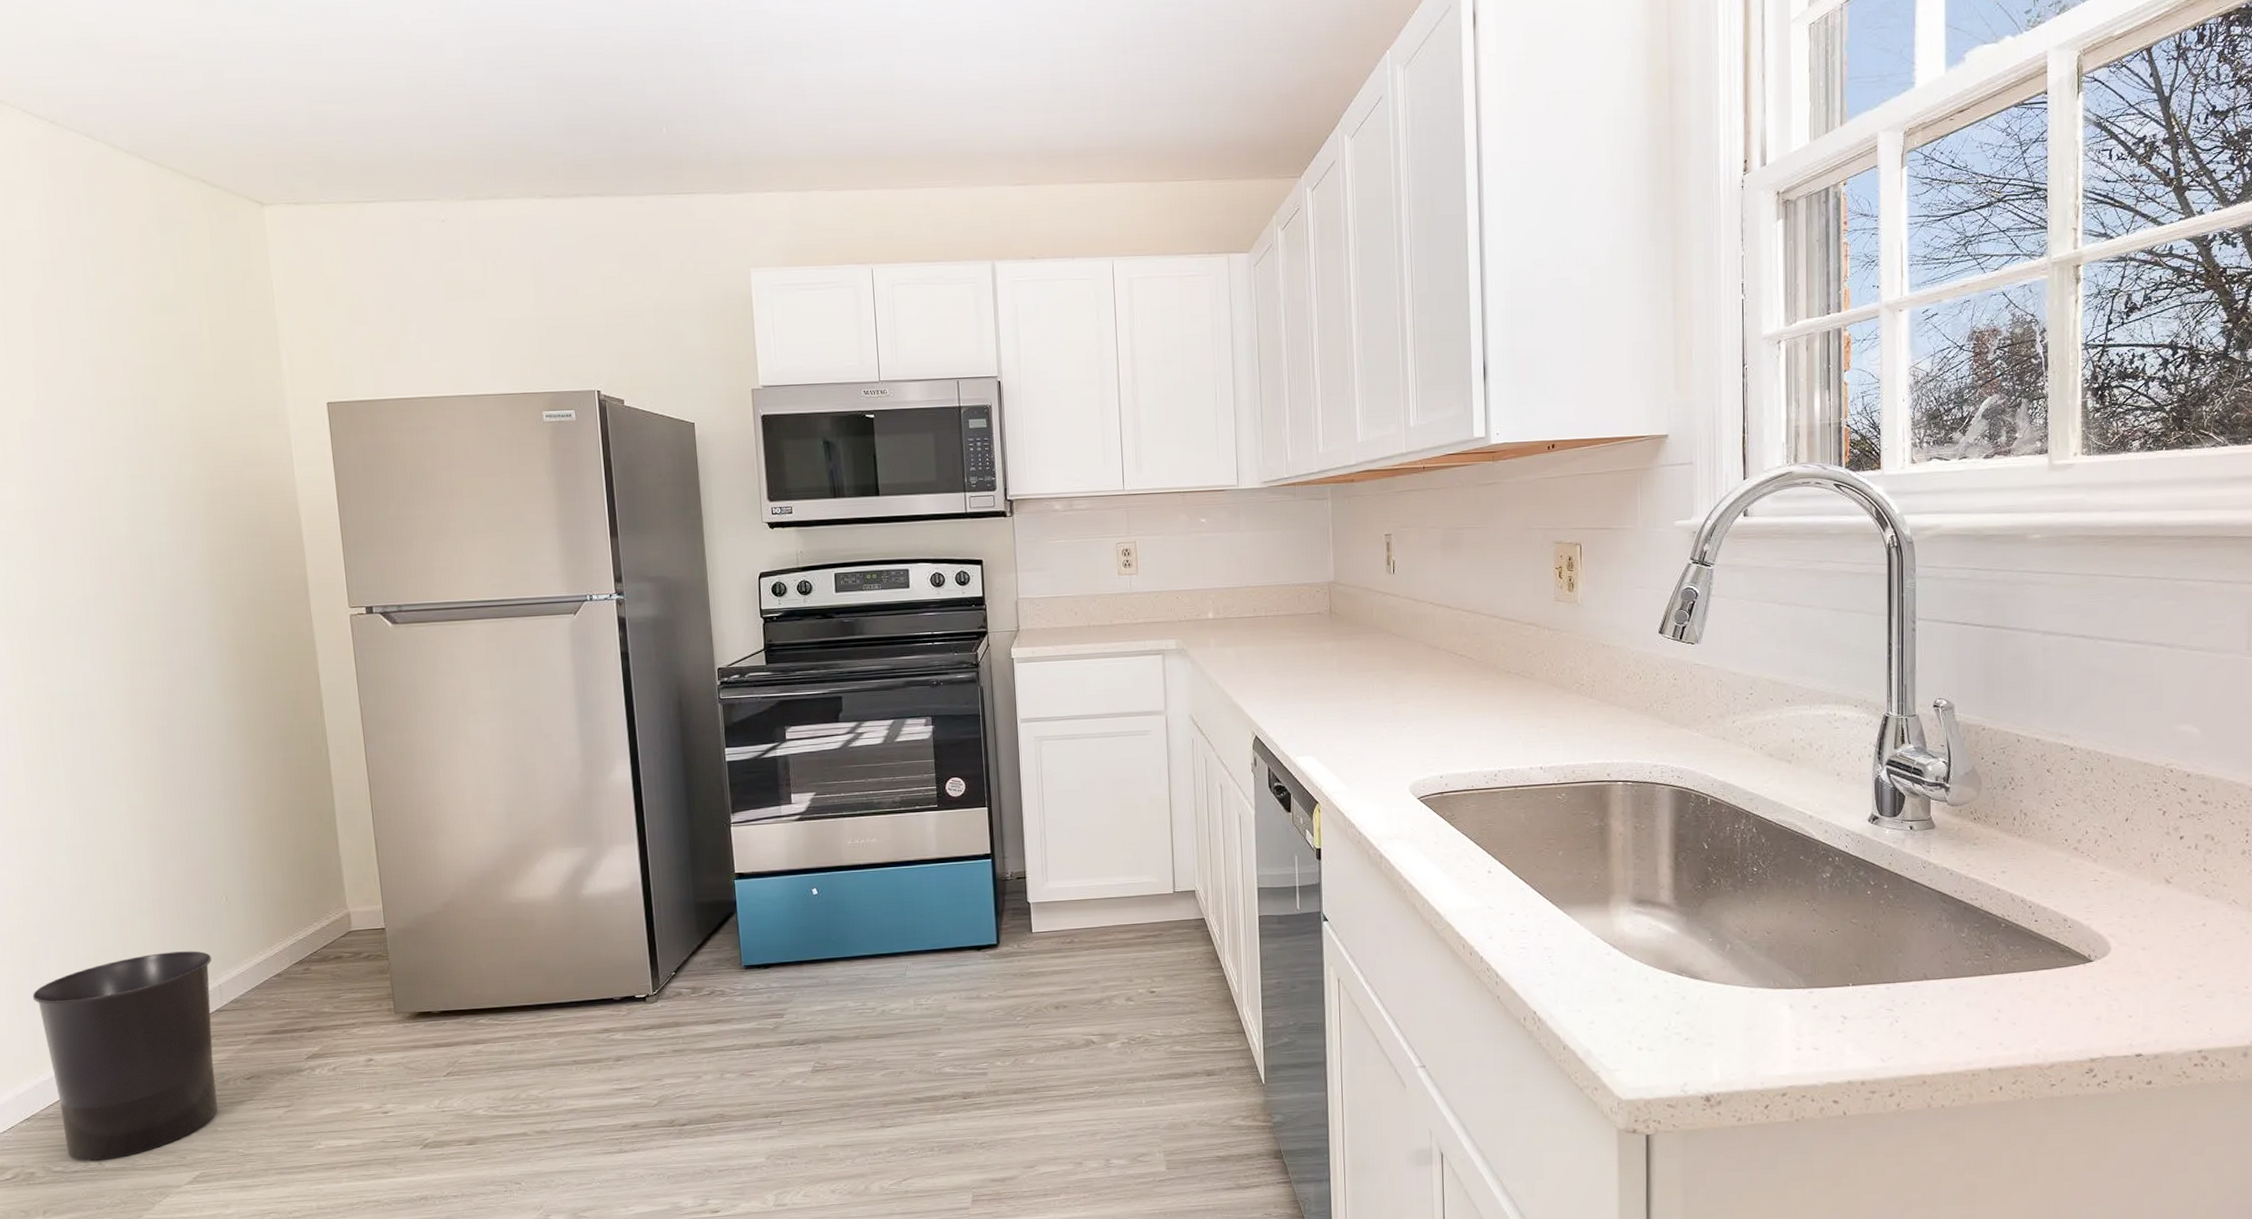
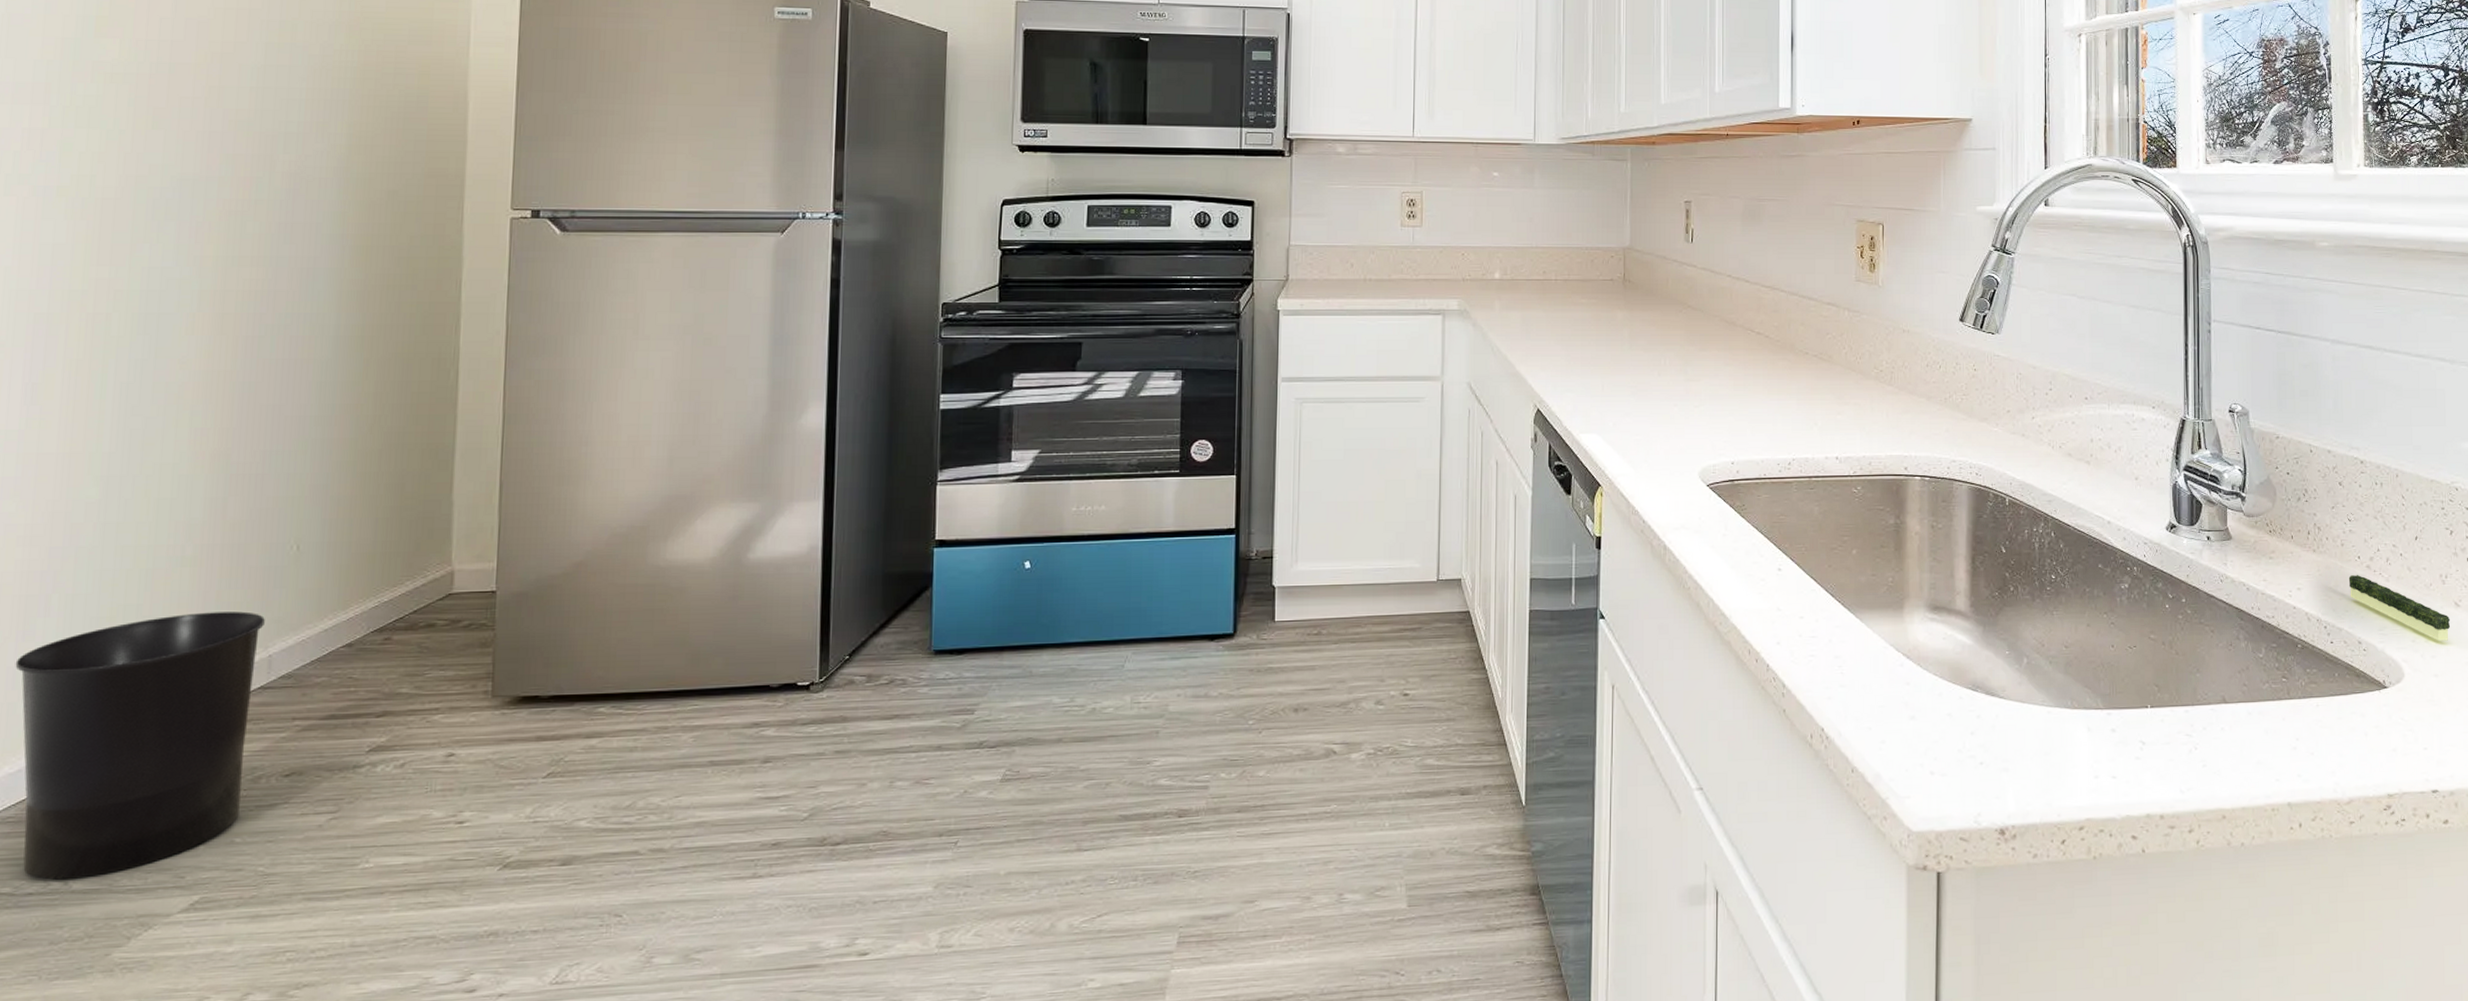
sponge: none [2055,856,2161,916] -> present [2348,574,2451,641]

